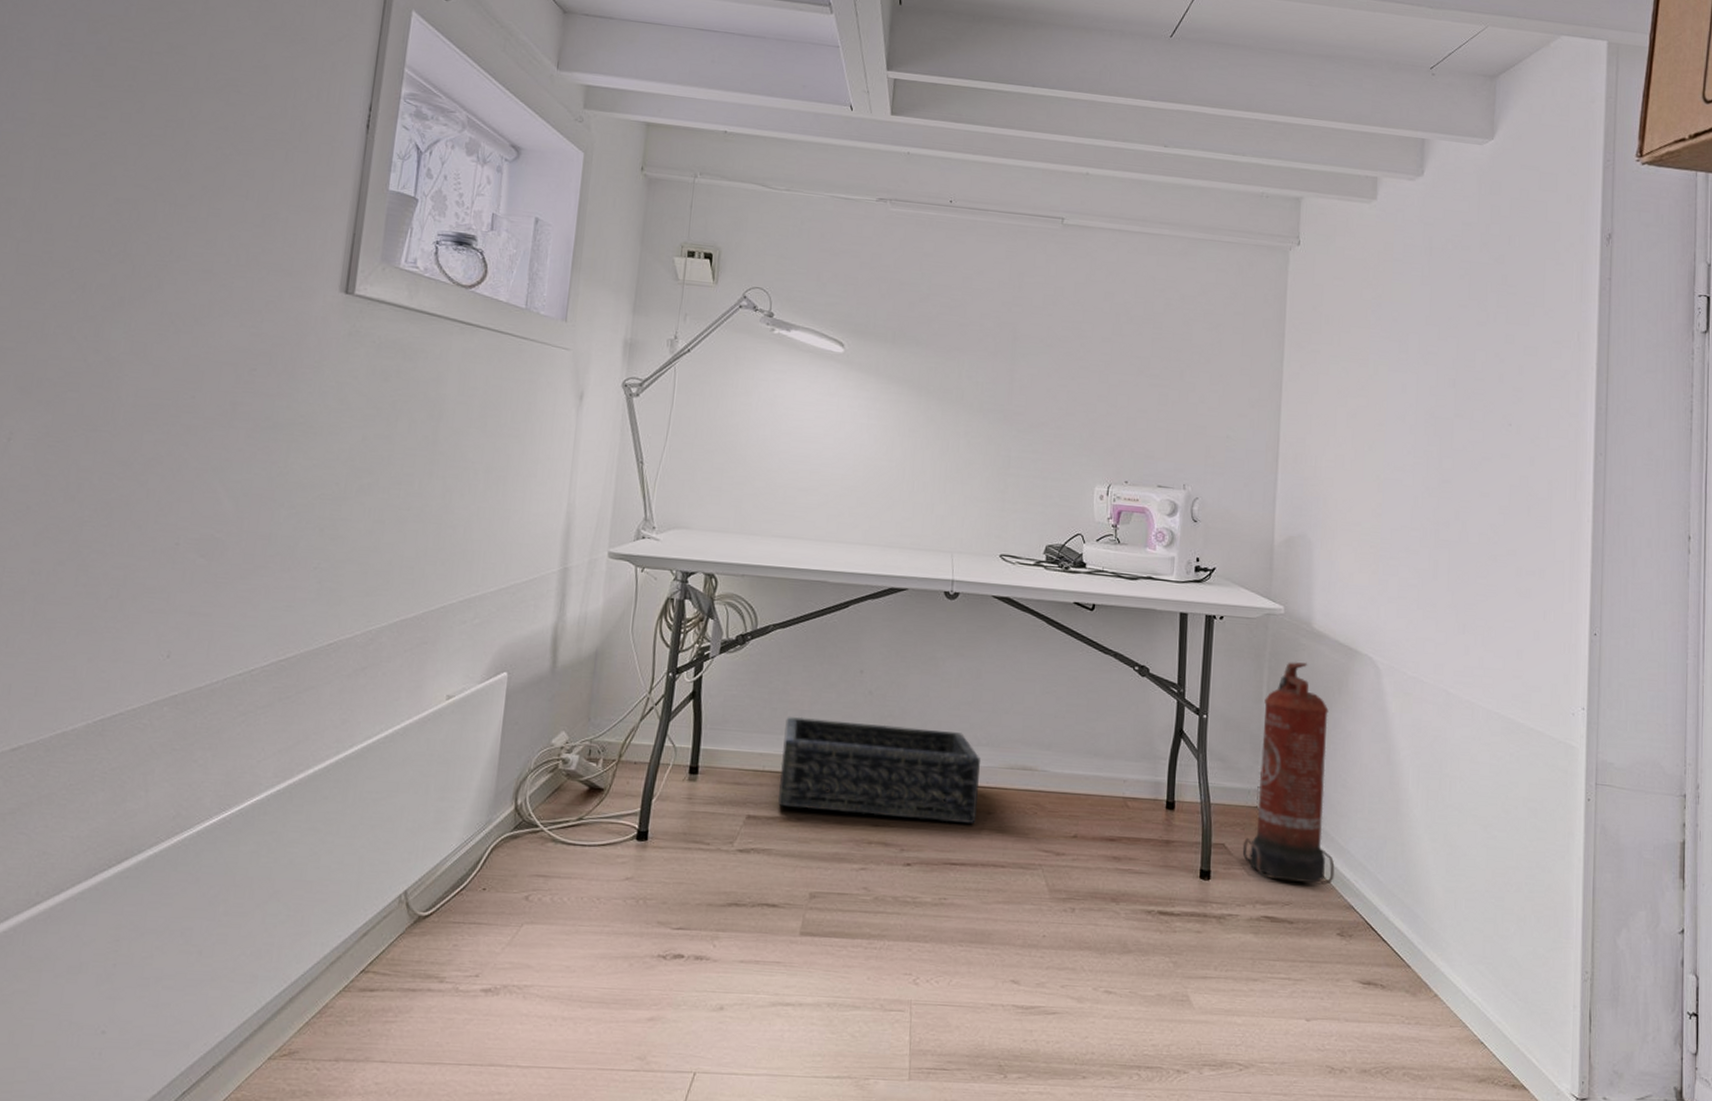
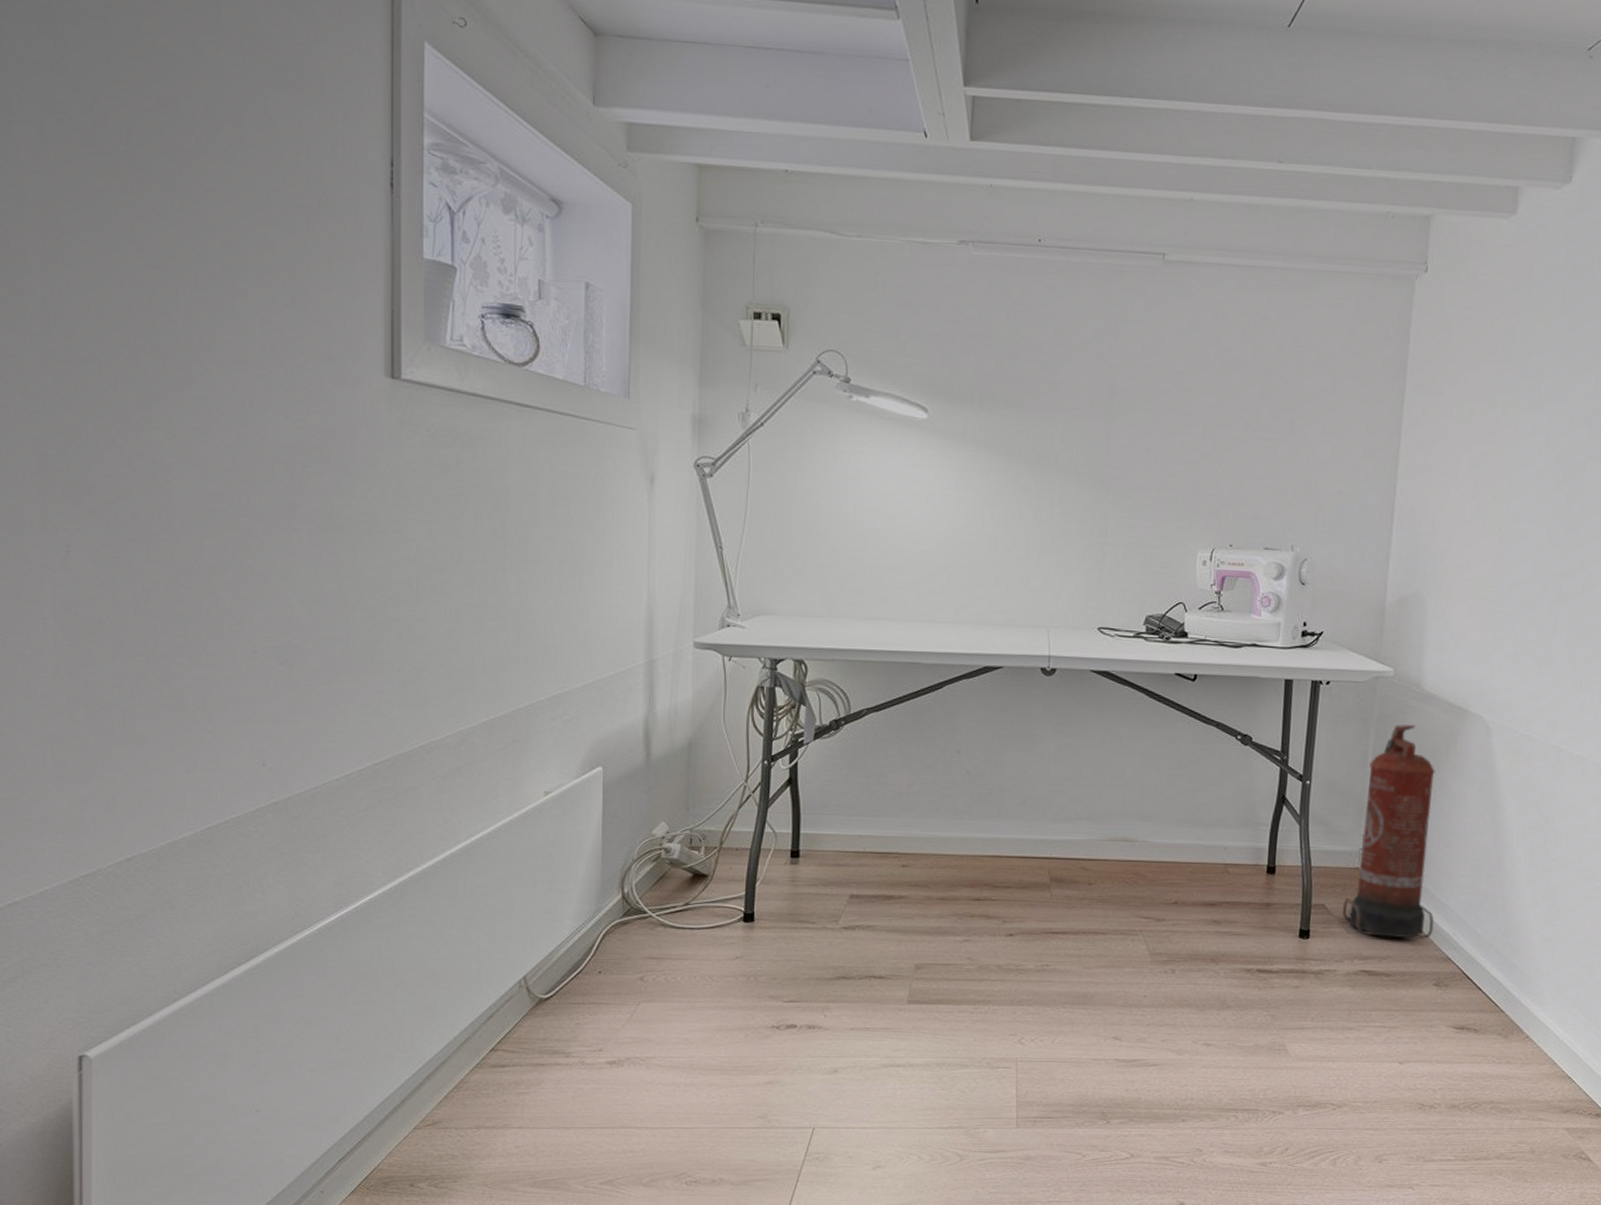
basket: present [778,716,980,825] -> none [880,798,1080,895]

